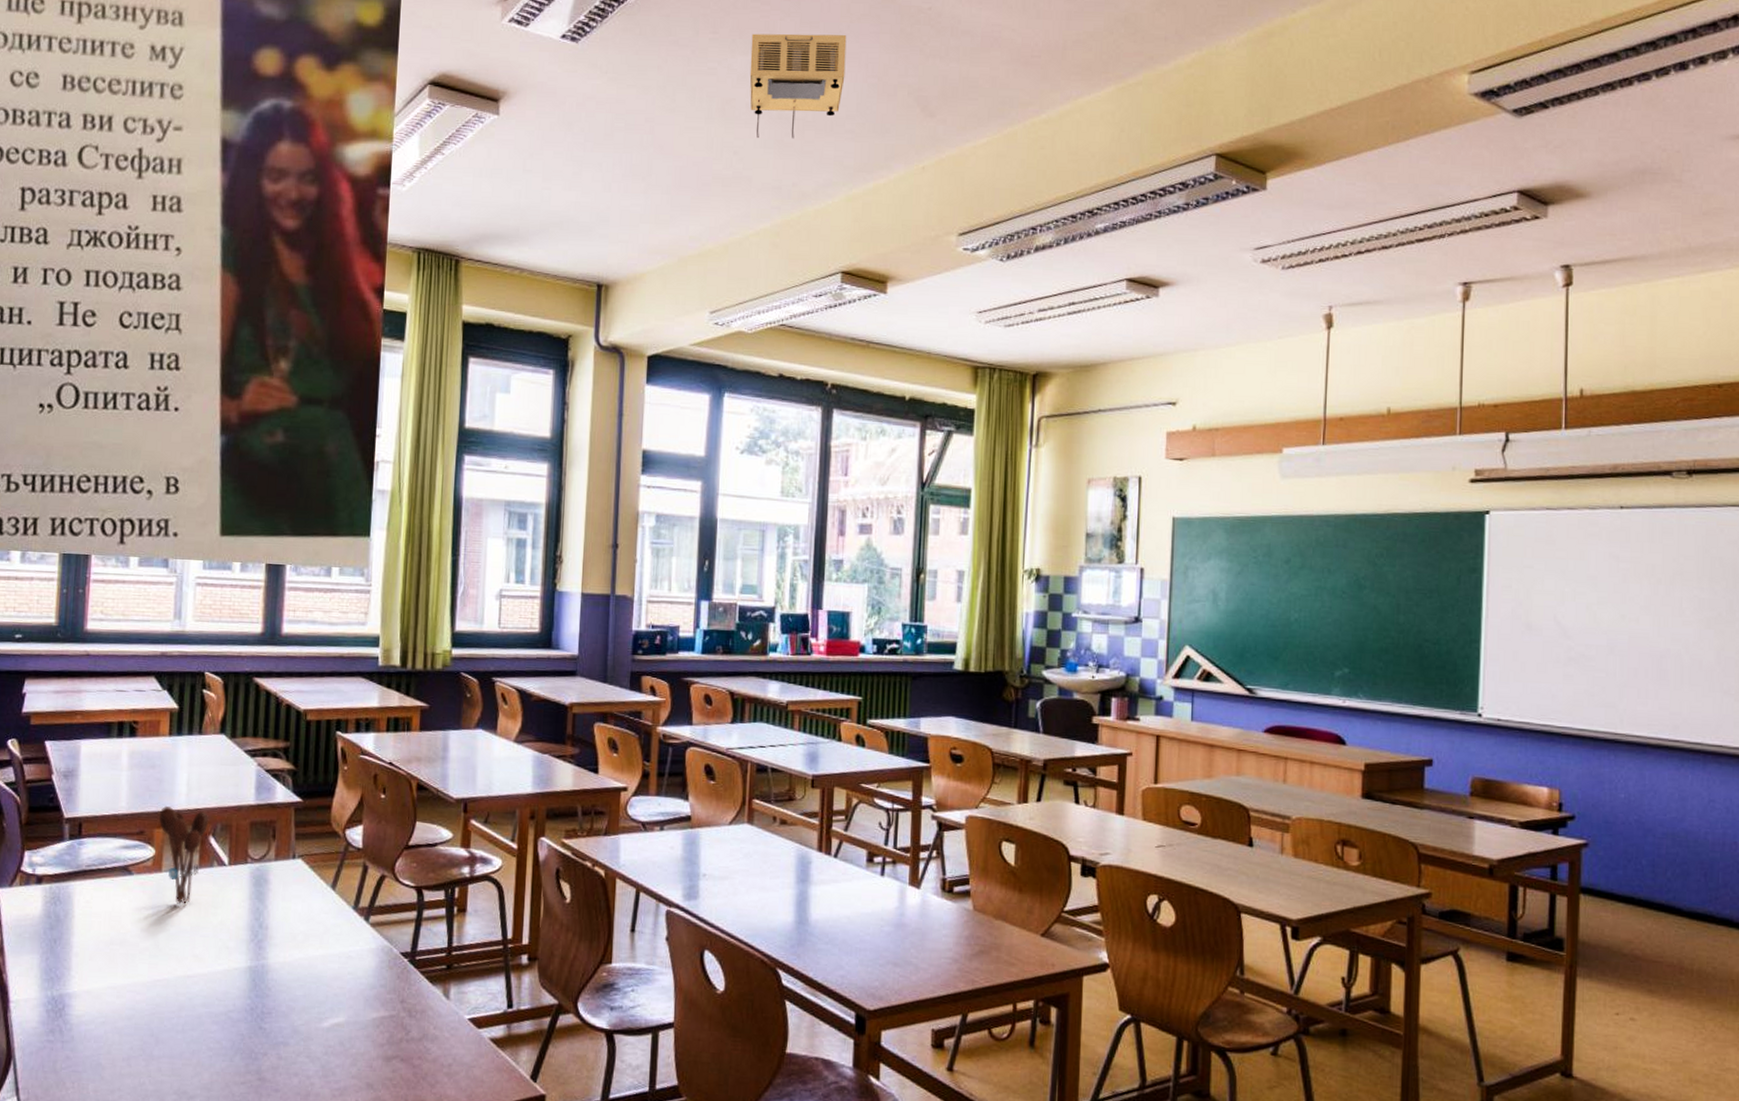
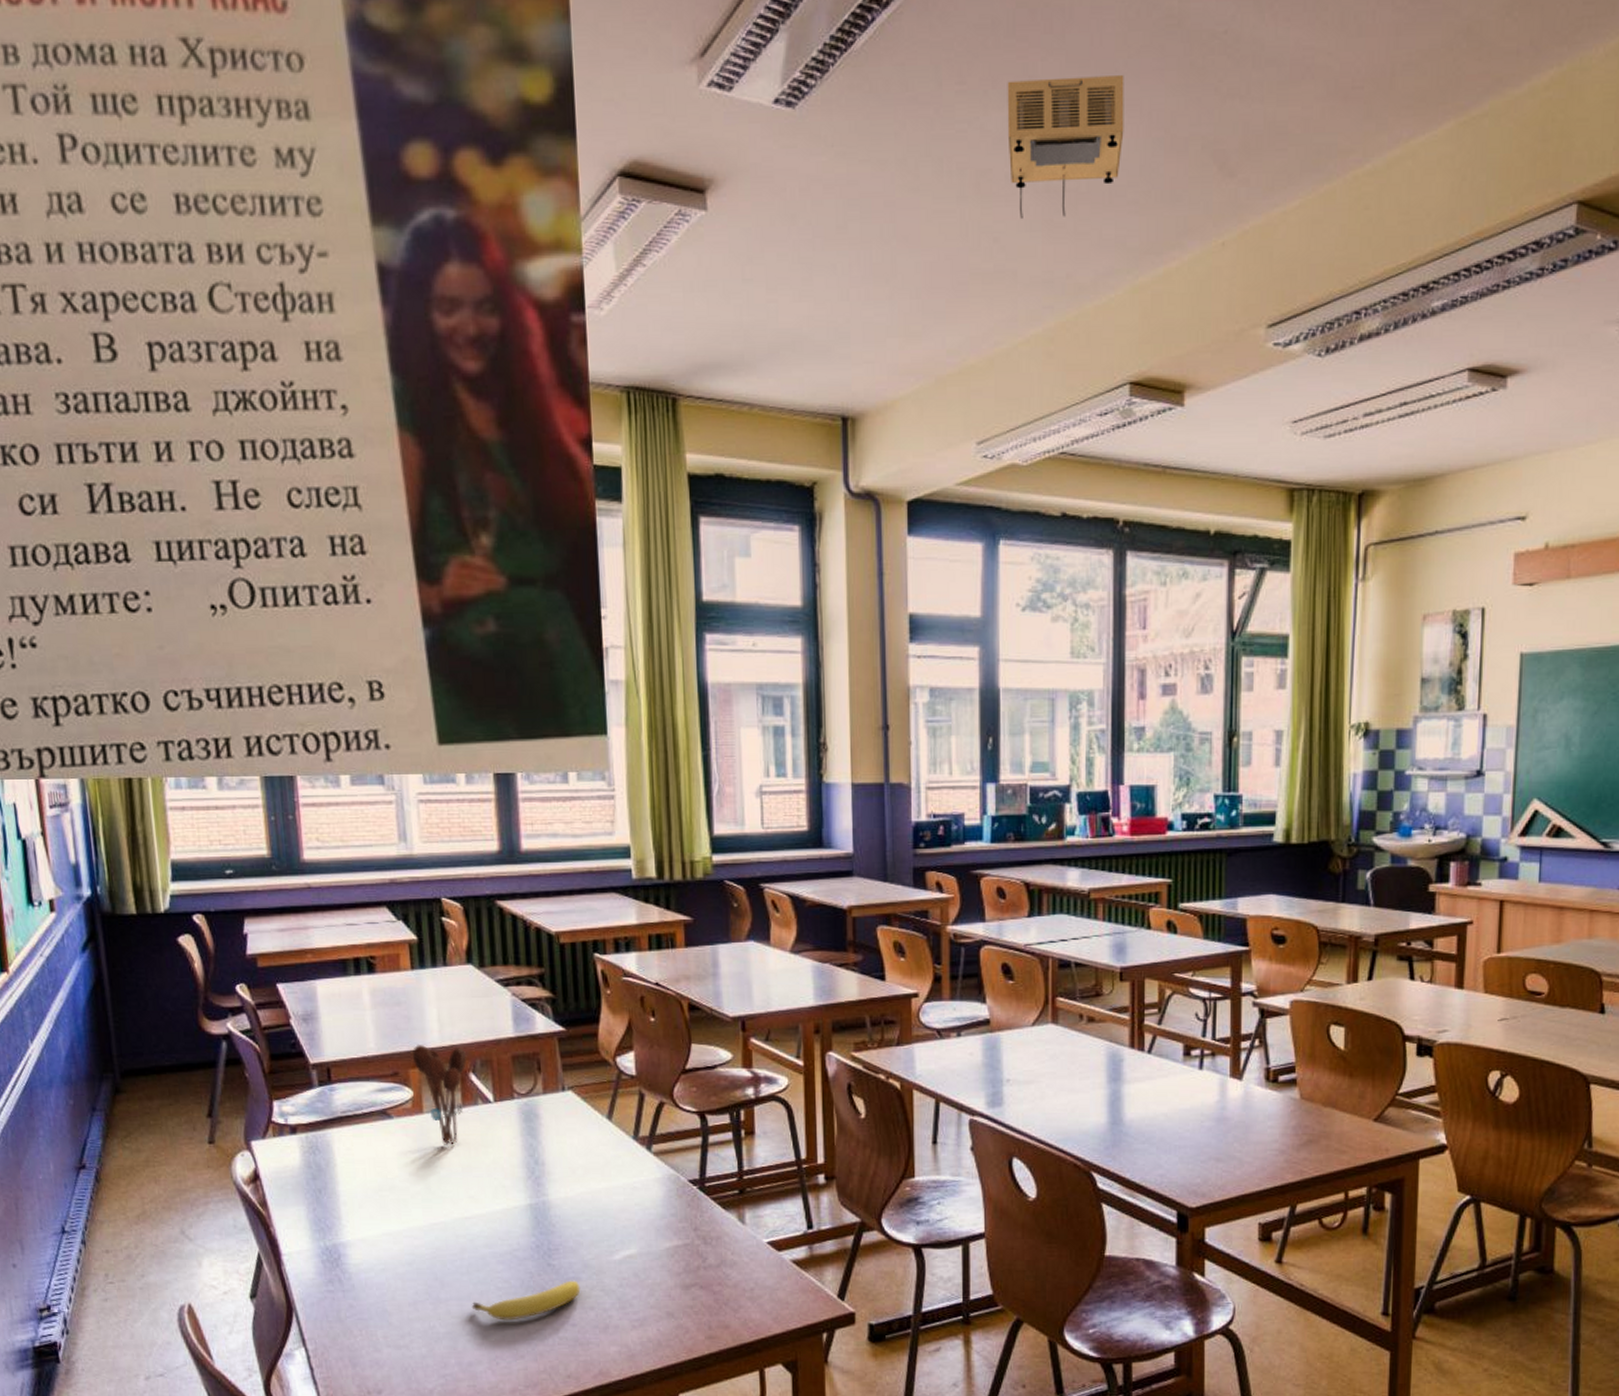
fruit: none [182,1045,288,1082] -> present [471,1280,581,1320]

